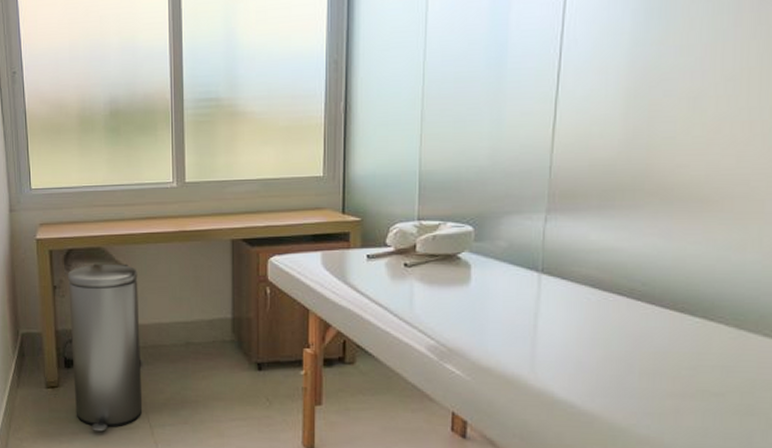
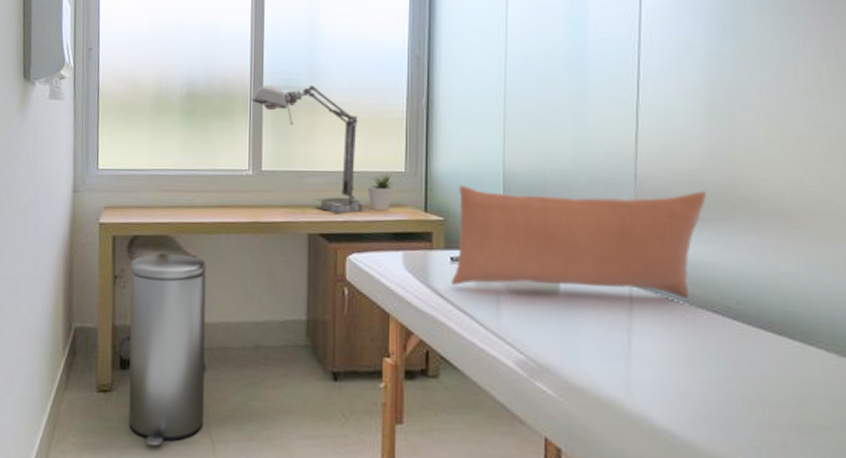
desk lamp: none [173,96,291,220] -> present [251,84,372,214]
potted plant: none [287,178,312,215] -> present [367,172,393,211]
pillow: none [367,180,620,283] -> present [451,185,706,298]

